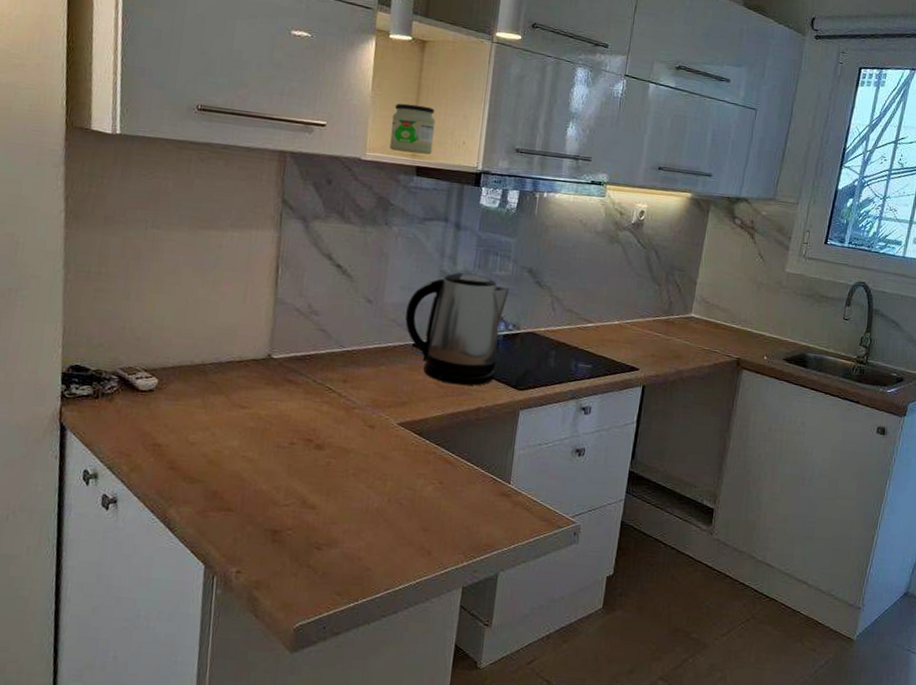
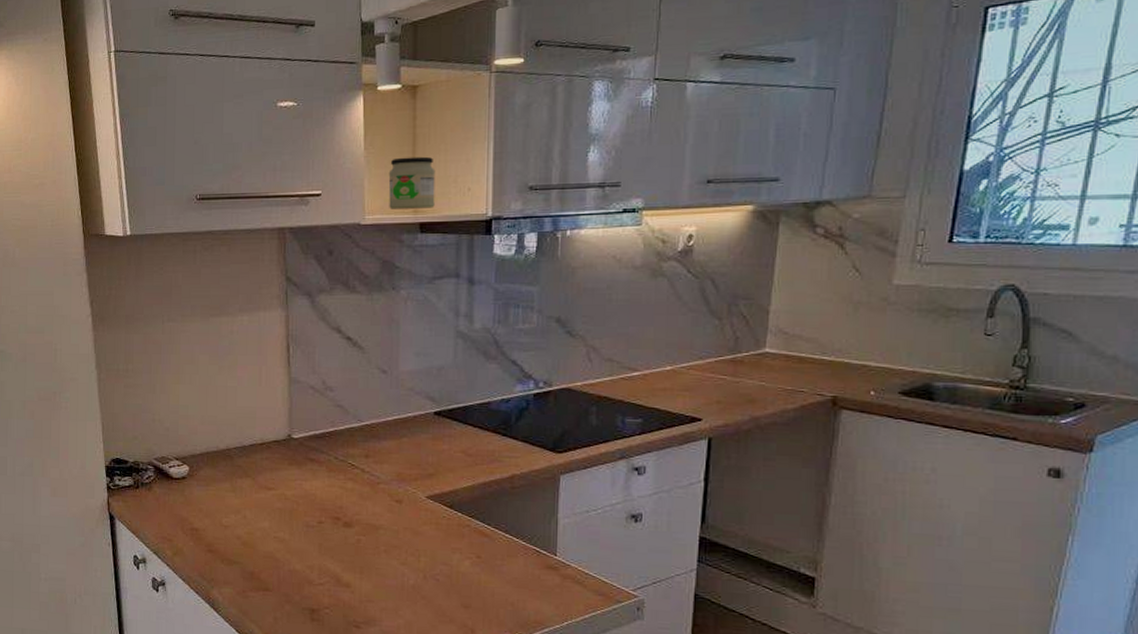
kettle: present [405,272,510,386] -> none [422,330,536,452]

